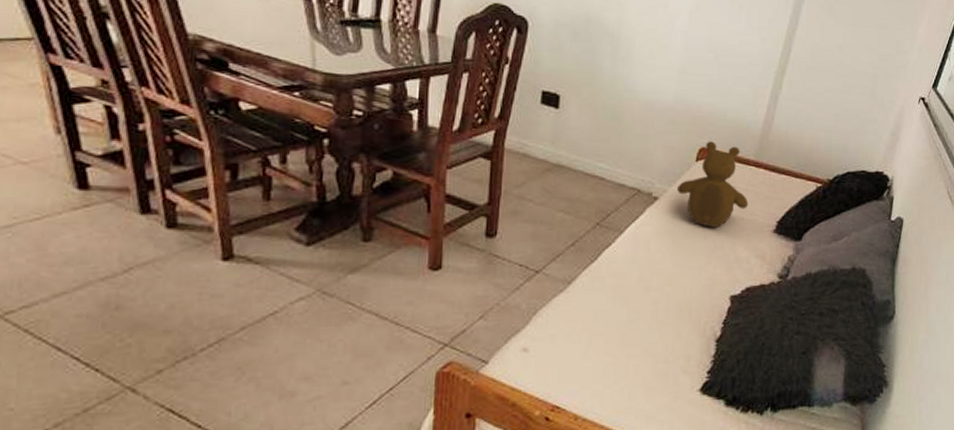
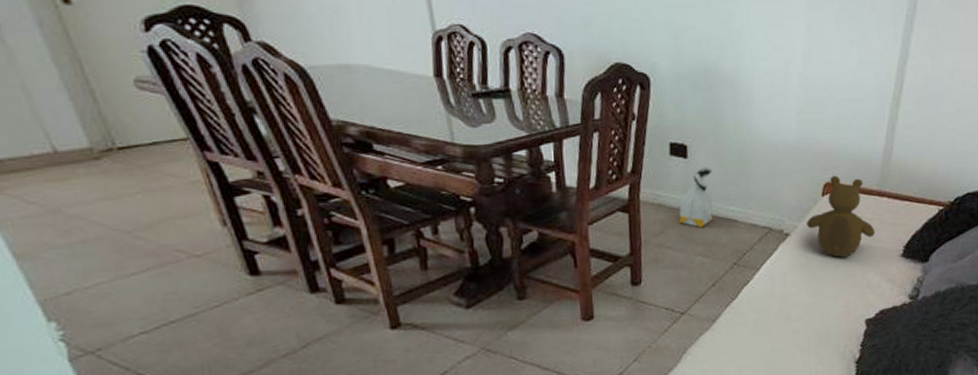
bag: none [542,119,585,183] -> present [678,167,714,228]

